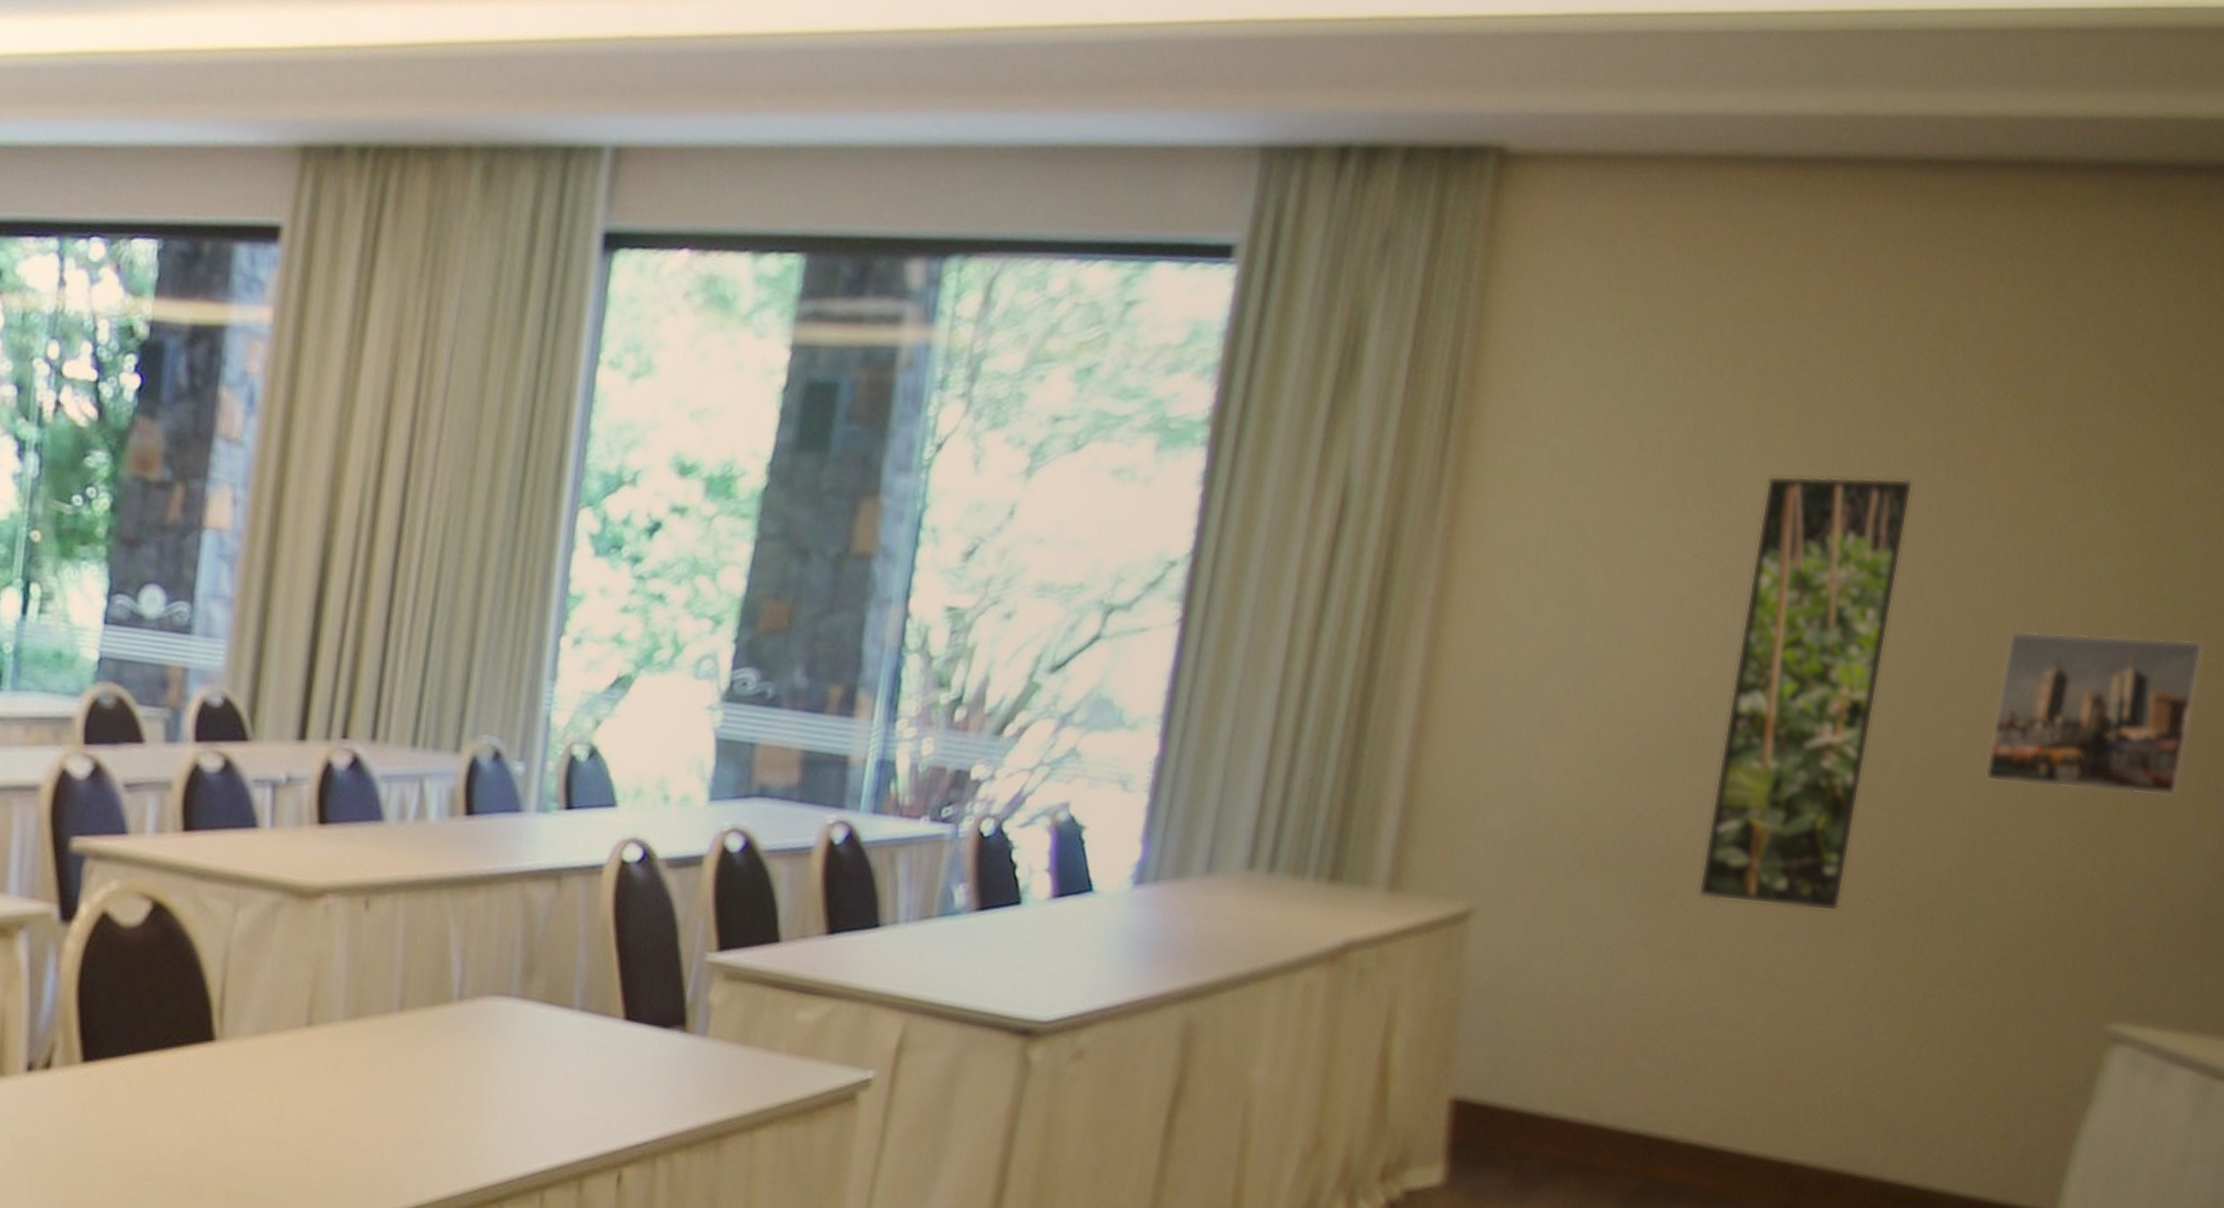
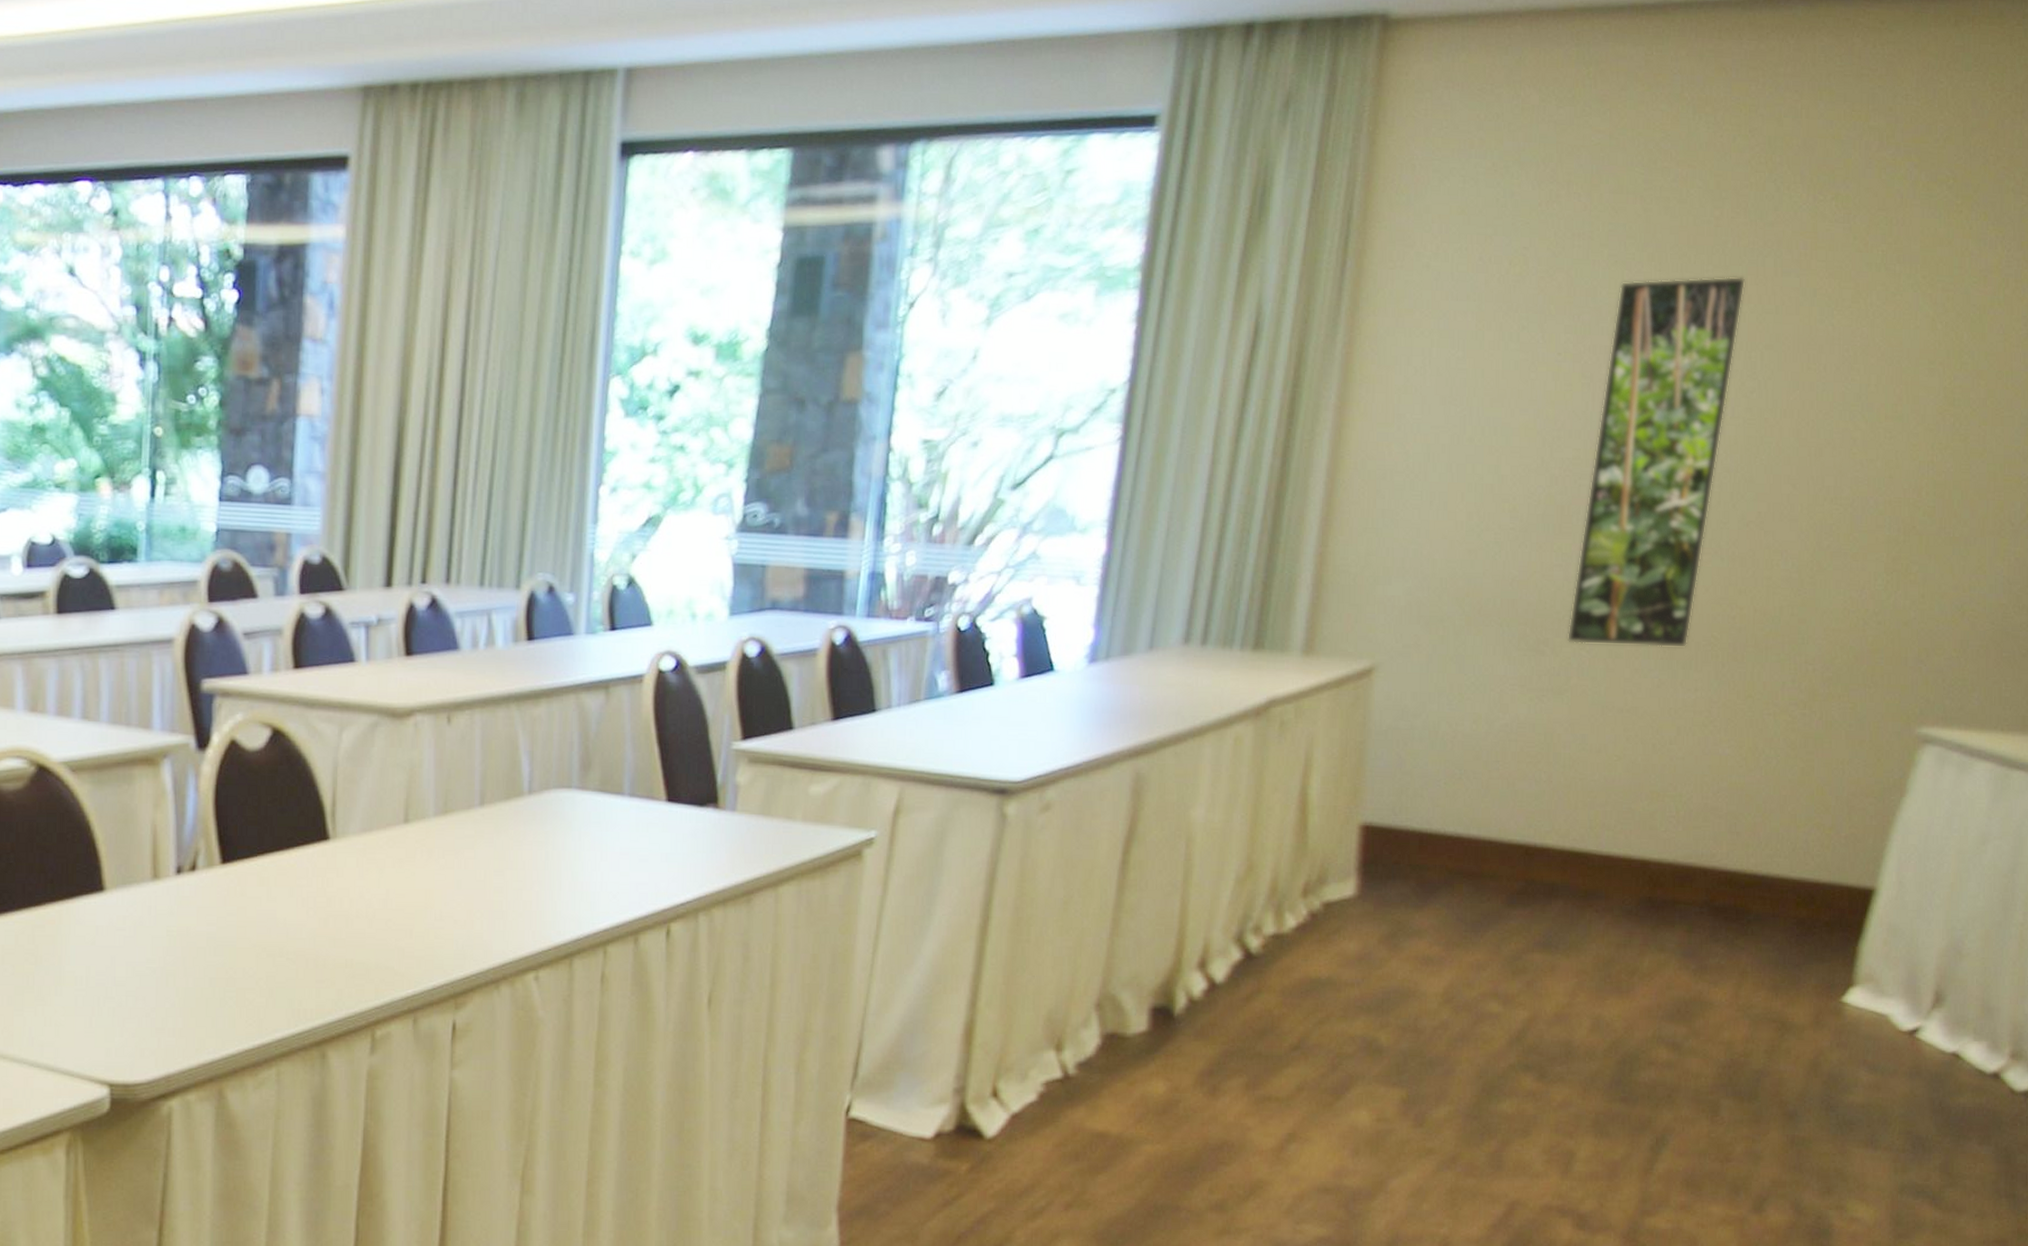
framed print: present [1984,630,2205,797] -> none [1810,397,2000,533]

